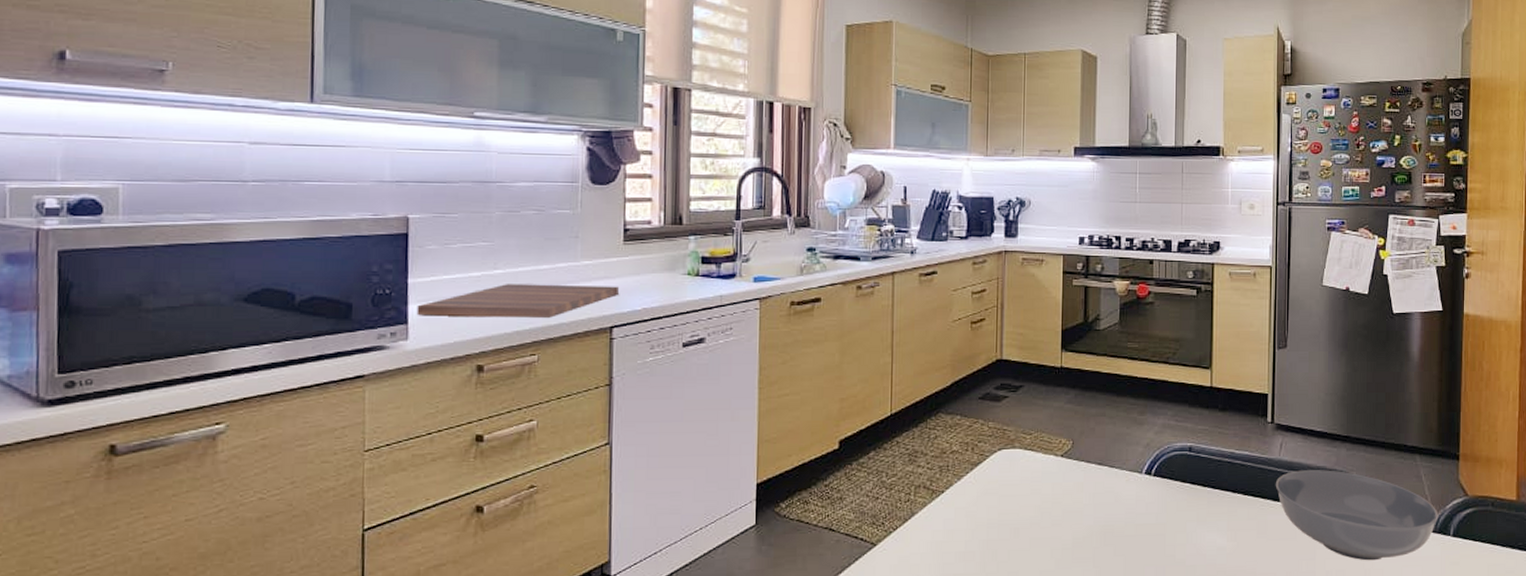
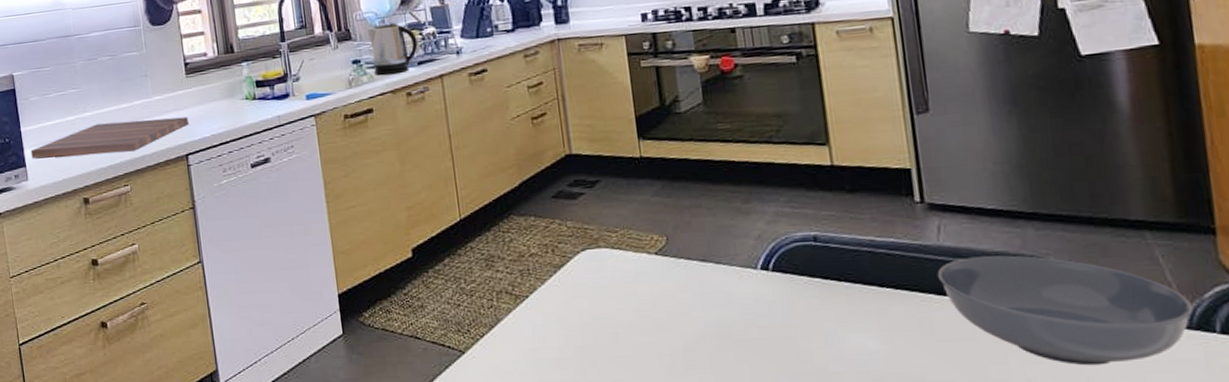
kettle: none [827,214,875,267] -> present [368,22,418,76]

